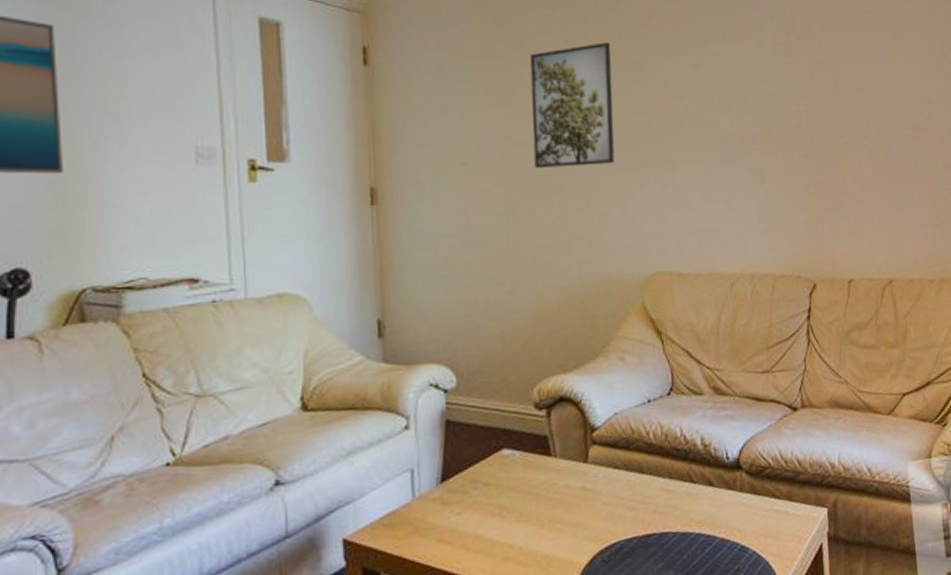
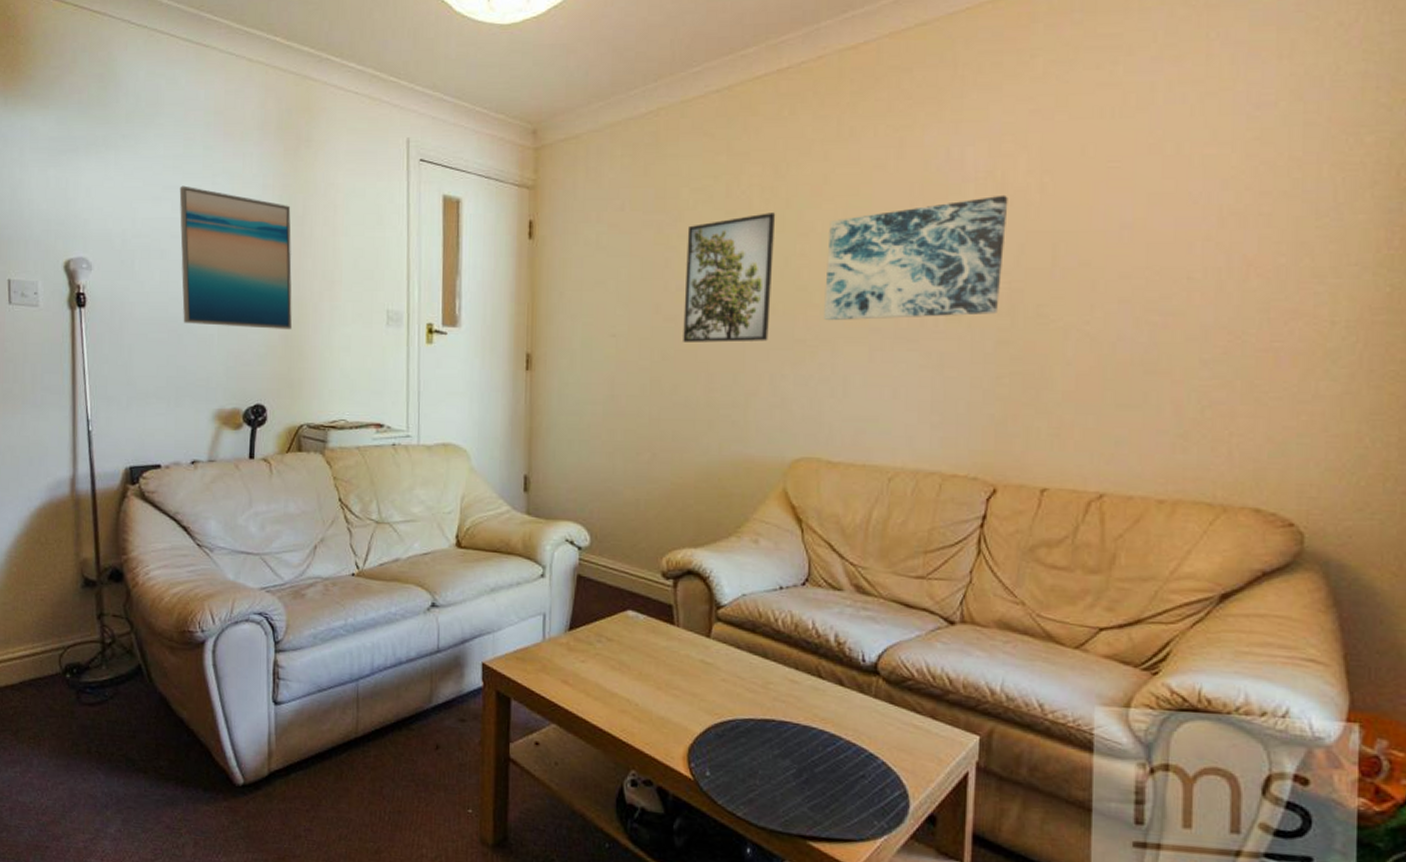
wall art: none [658,30,800,143] -> present [824,194,1008,321]

